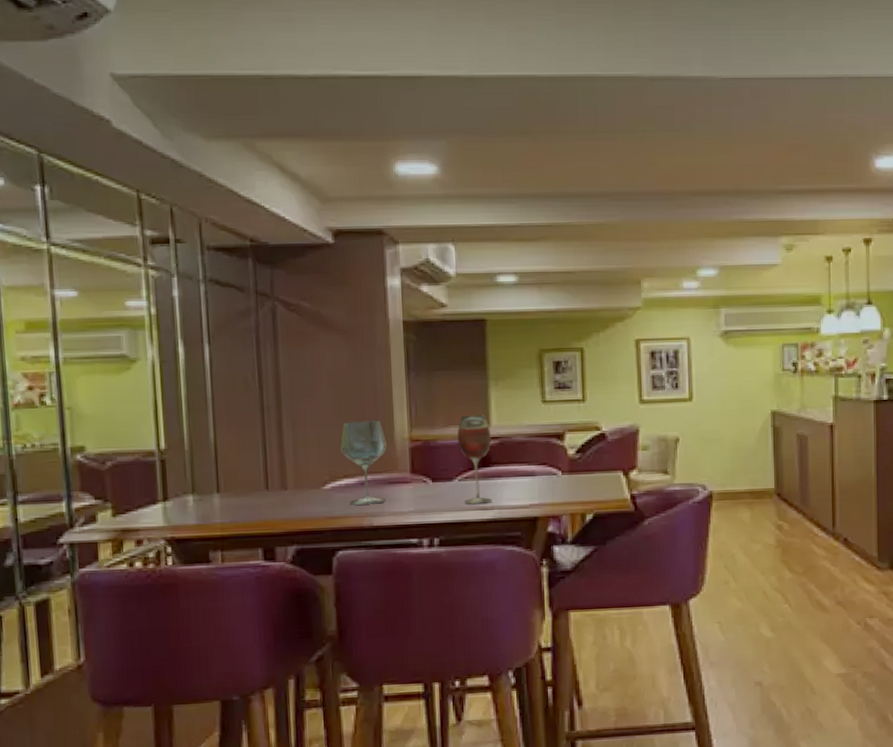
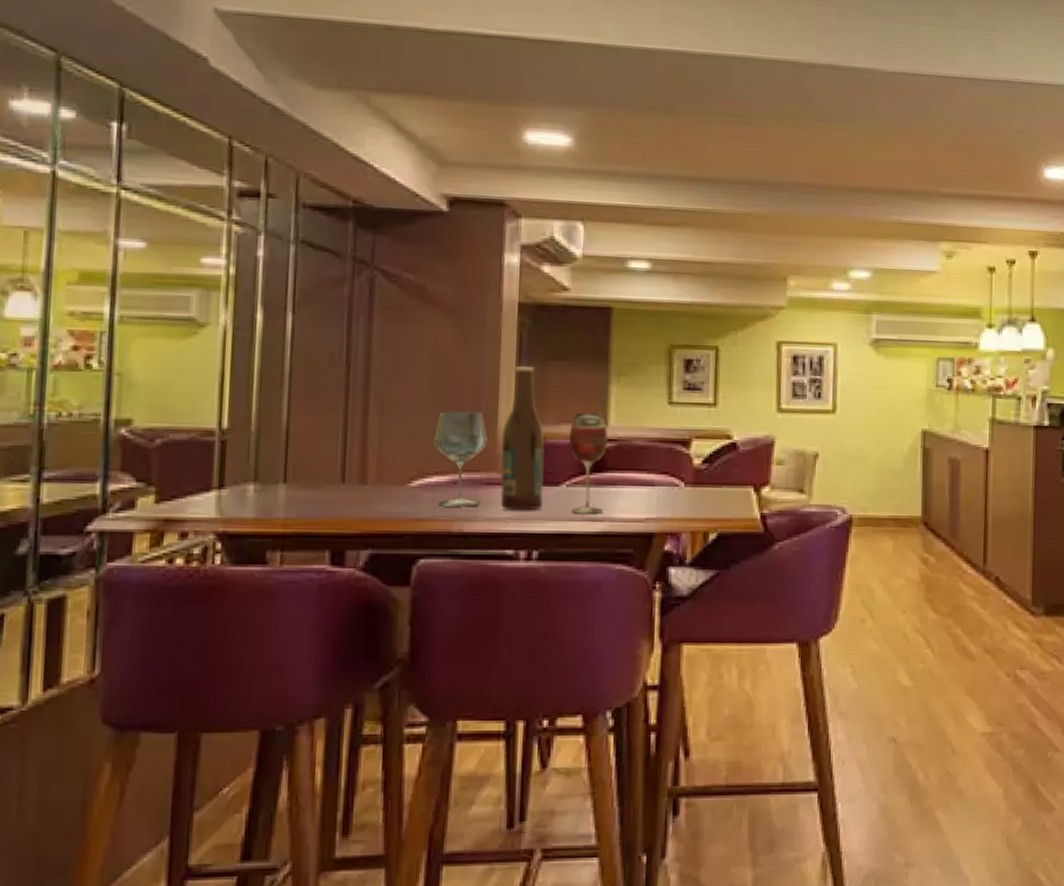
beer bottle: none [399,378,440,505] -> present [500,366,545,511]

